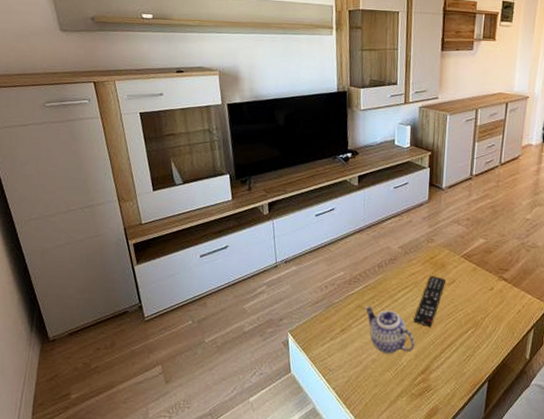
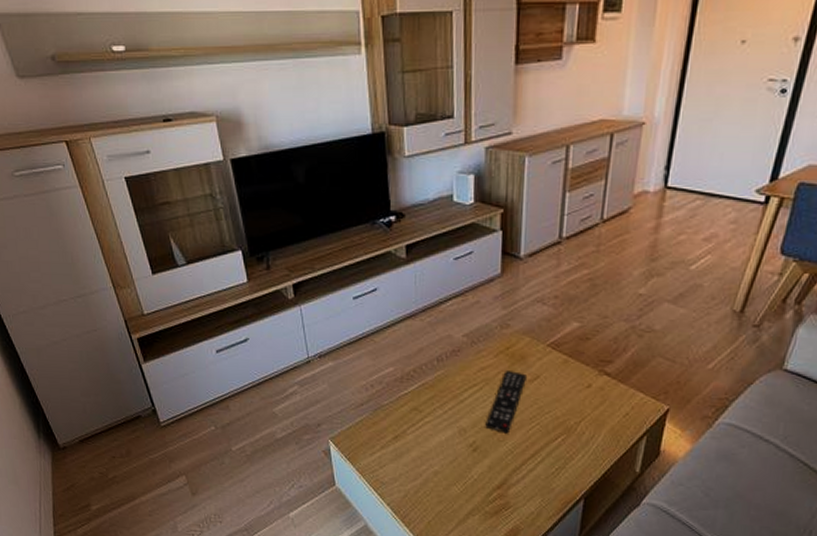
teapot: present [364,305,415,354] -> none [422,408,487,465]

